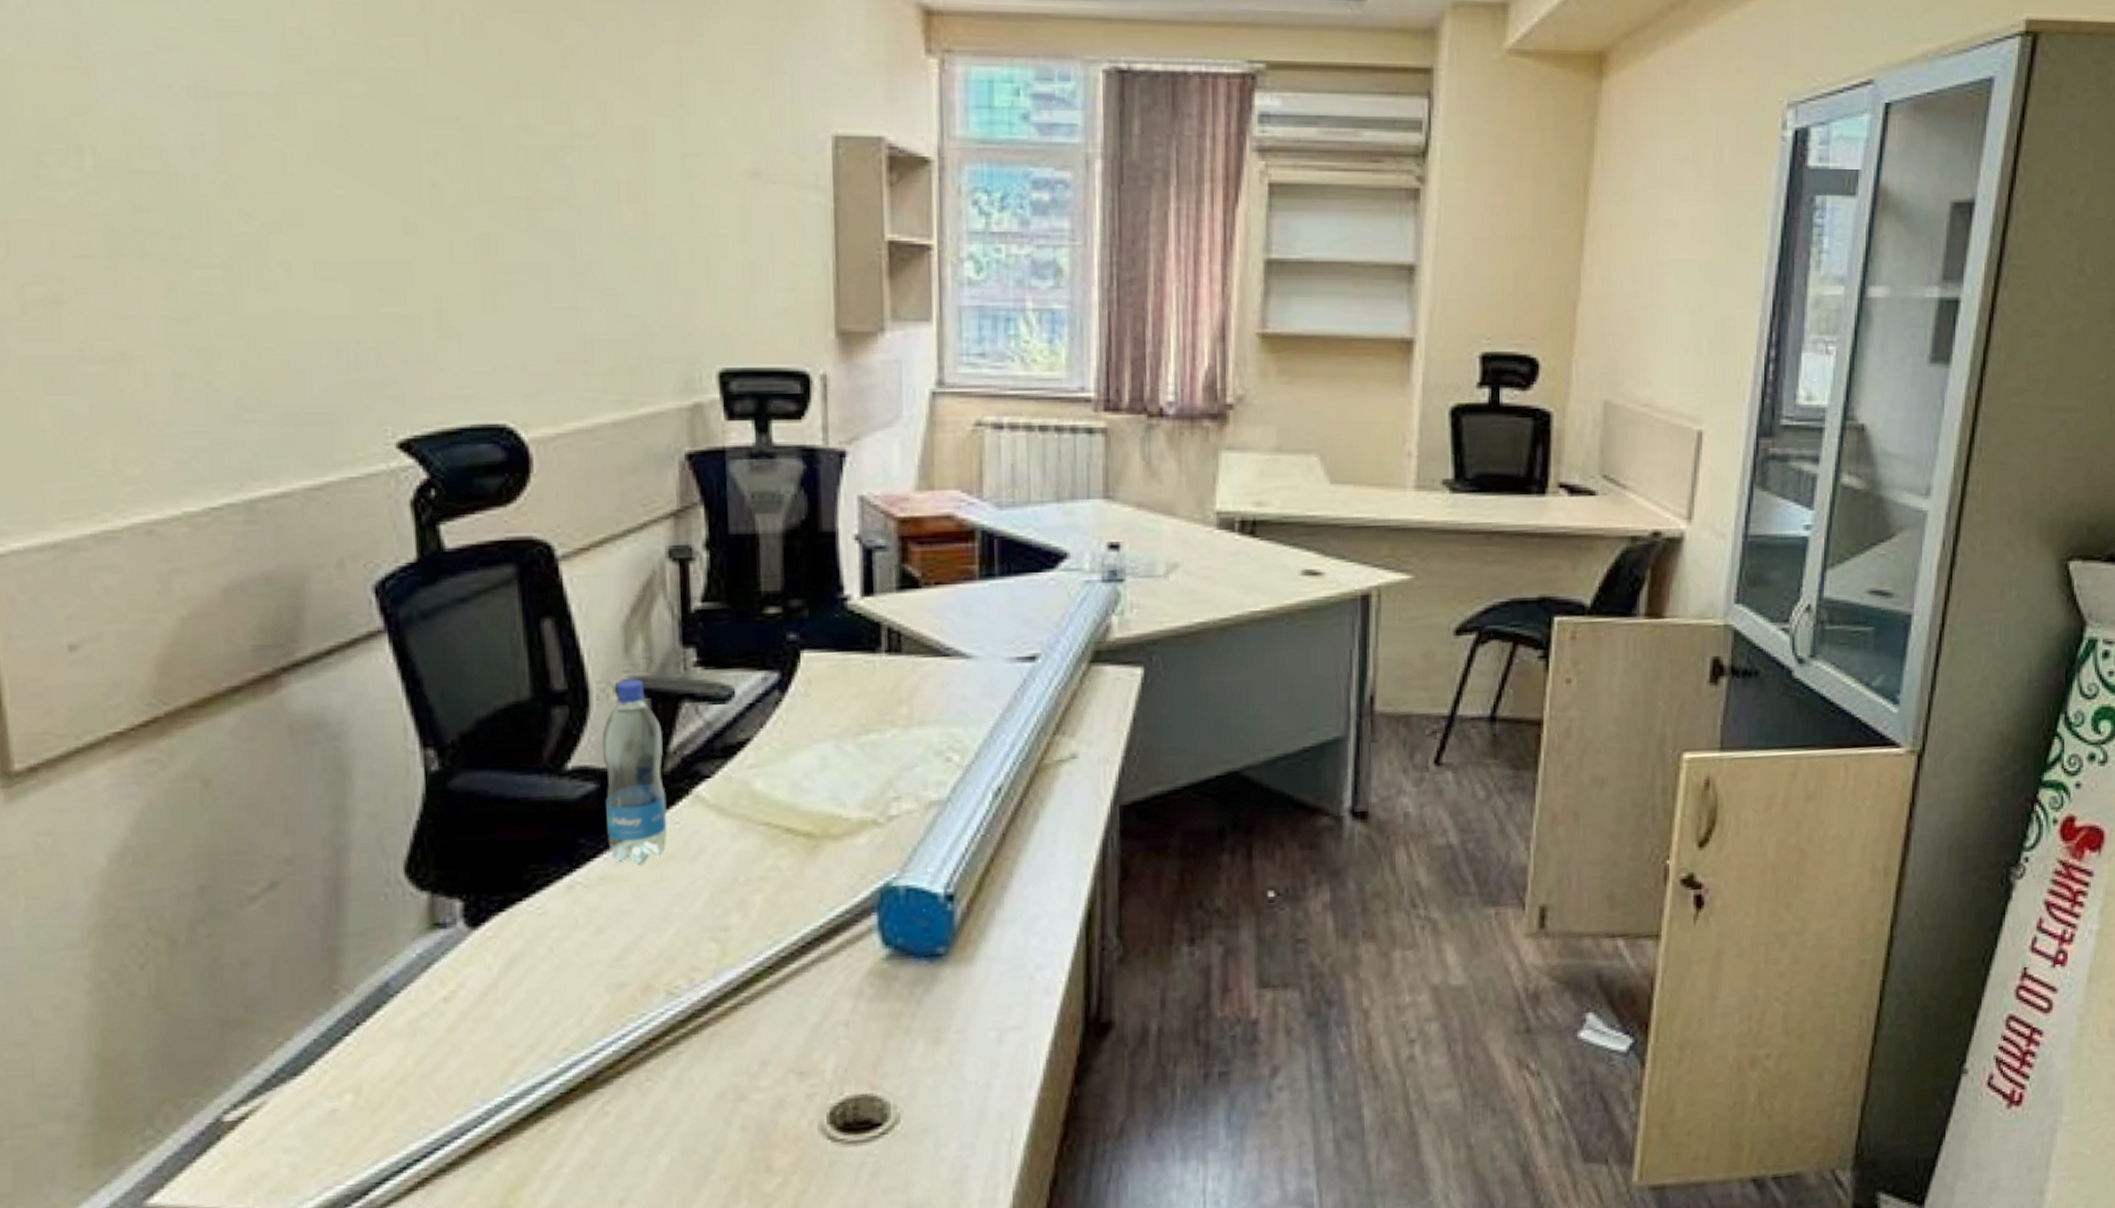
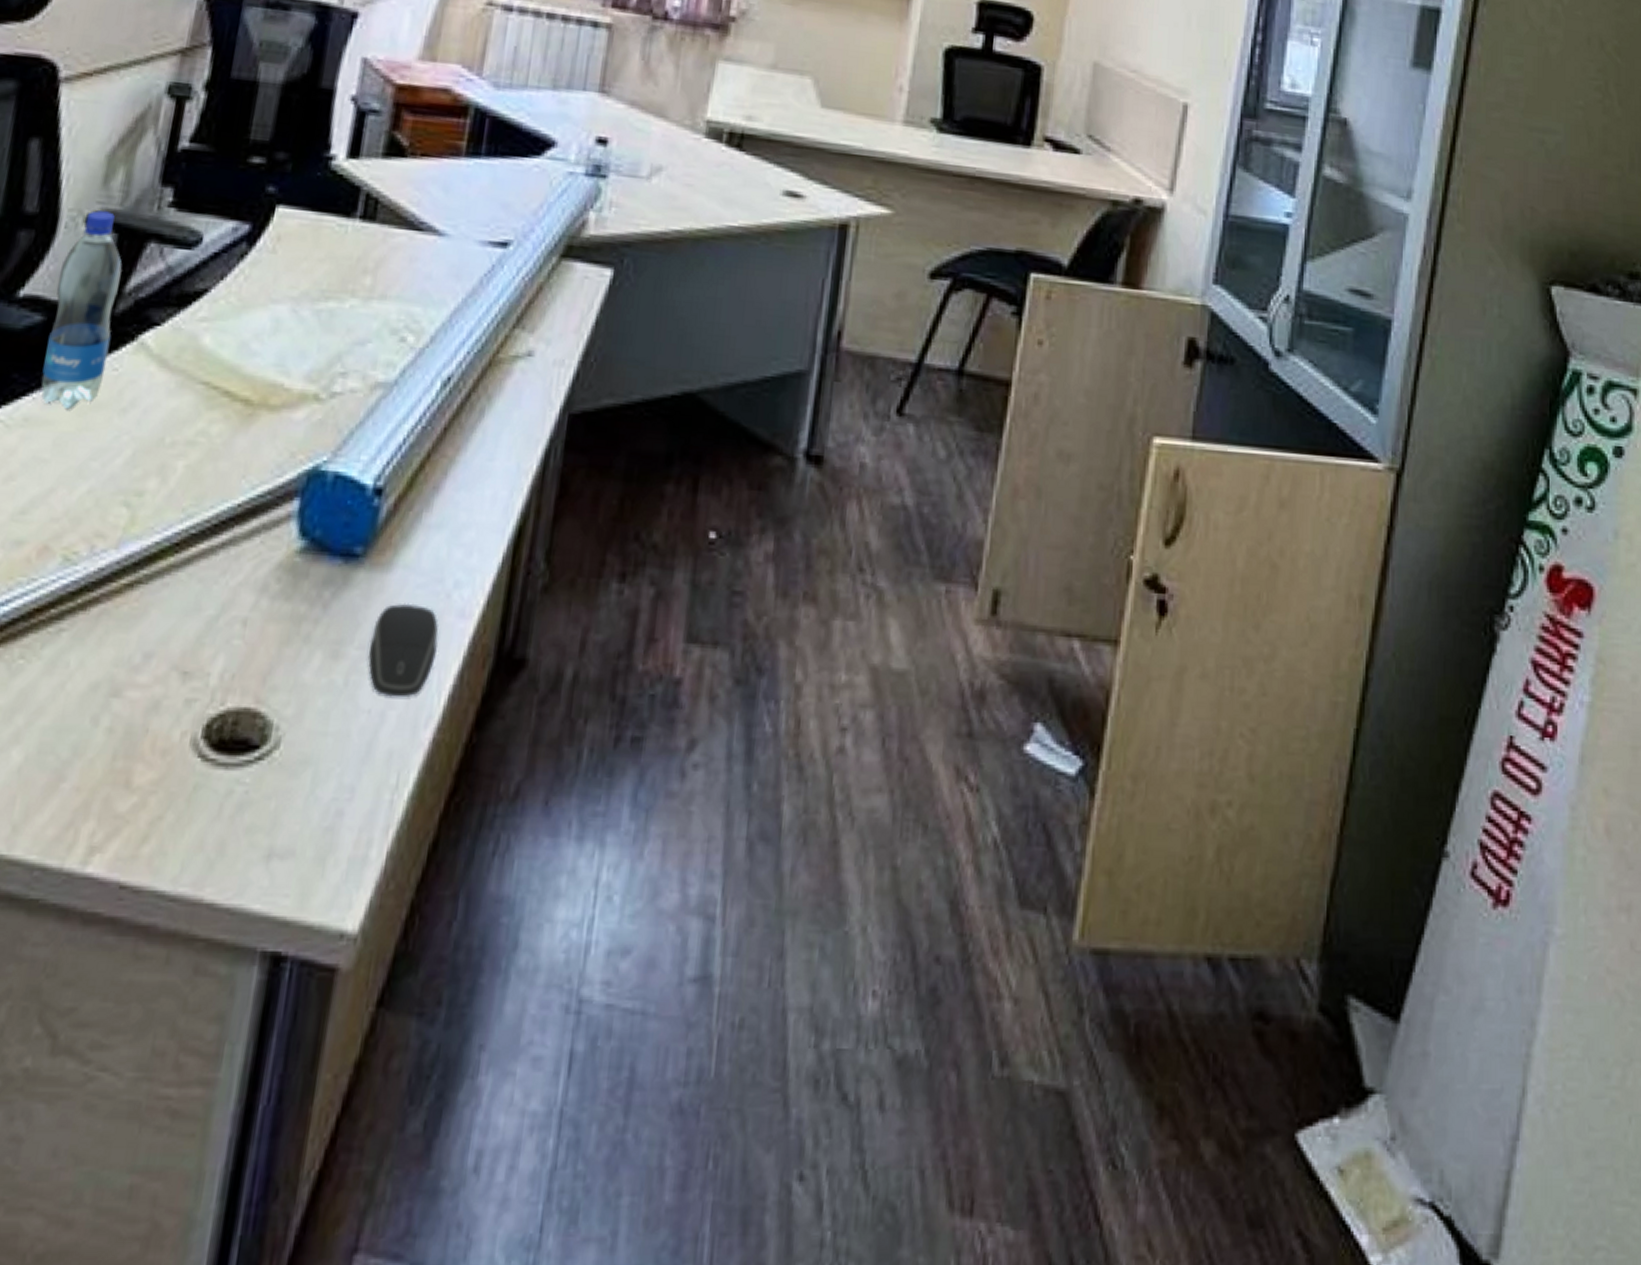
computer mouse: none [966,988,1029,1069] -> present [369,603,439,697]

